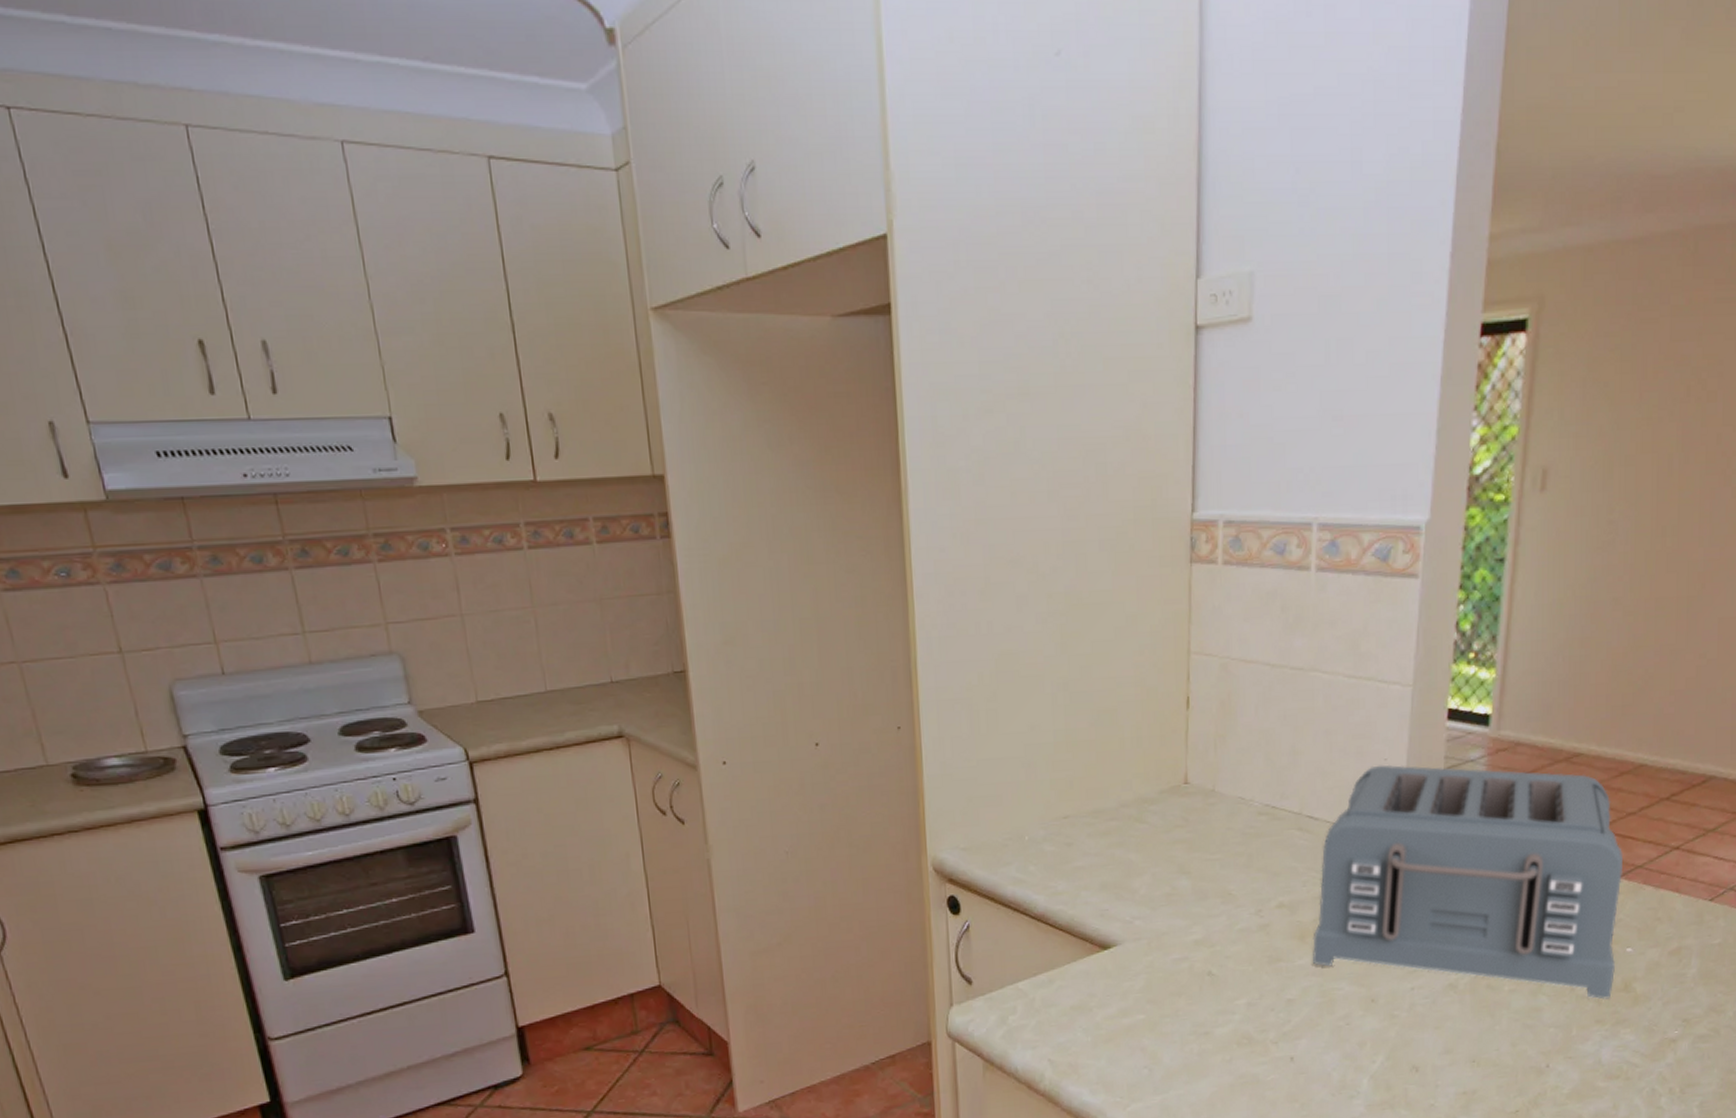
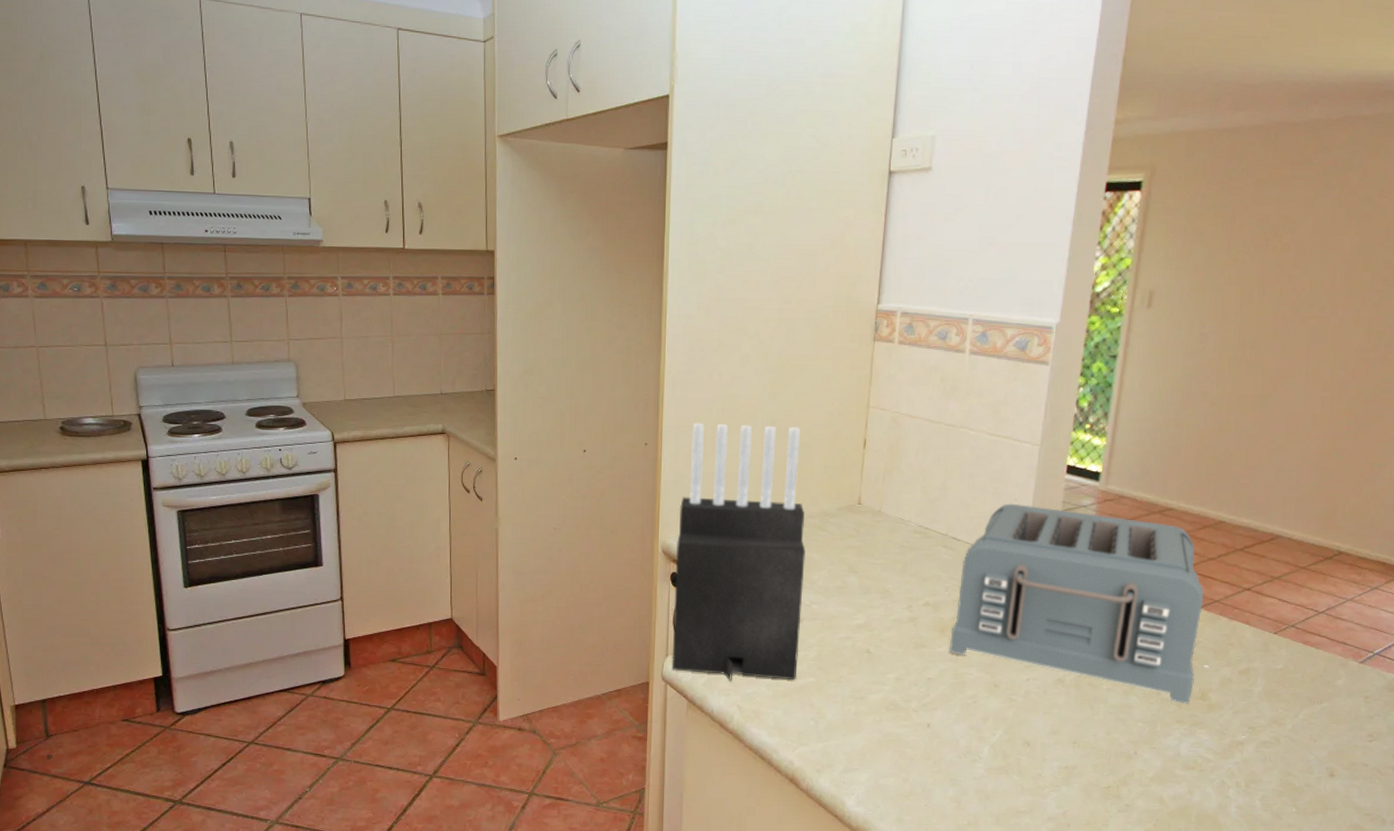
knife block: none [950,687,1122,1031] -> present [671,422,807,682]

